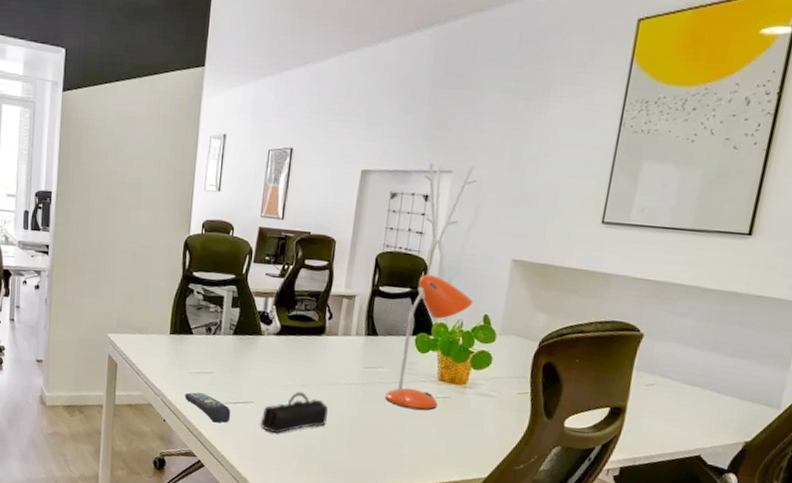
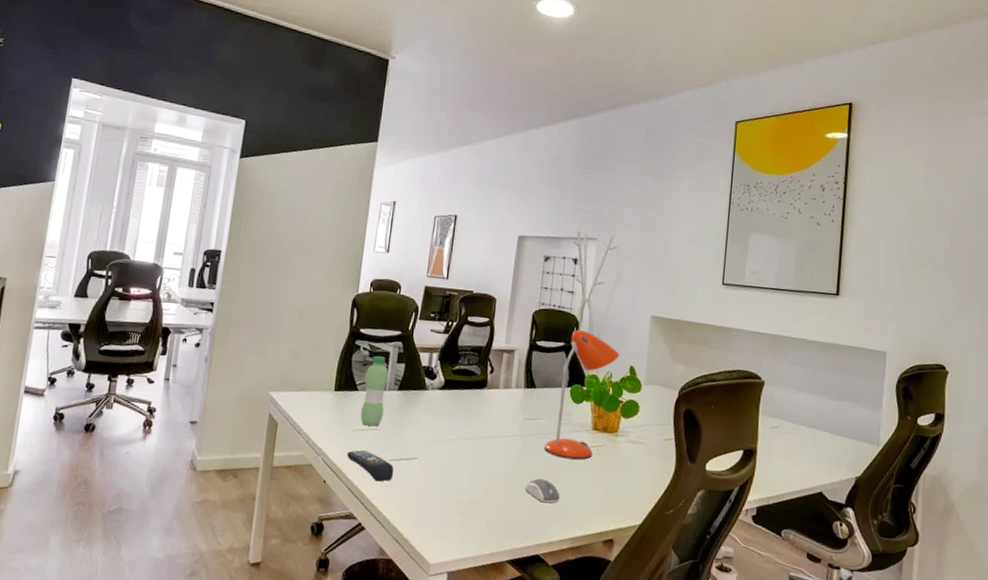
water bottle: none [196,300,224,370] -> present [360,356,389,426]
pencil case: present [260,391,328,434] -> none [423,445,490,491]
computer mouse: none [363,427,401,452] -> present [525,478,560,503]

